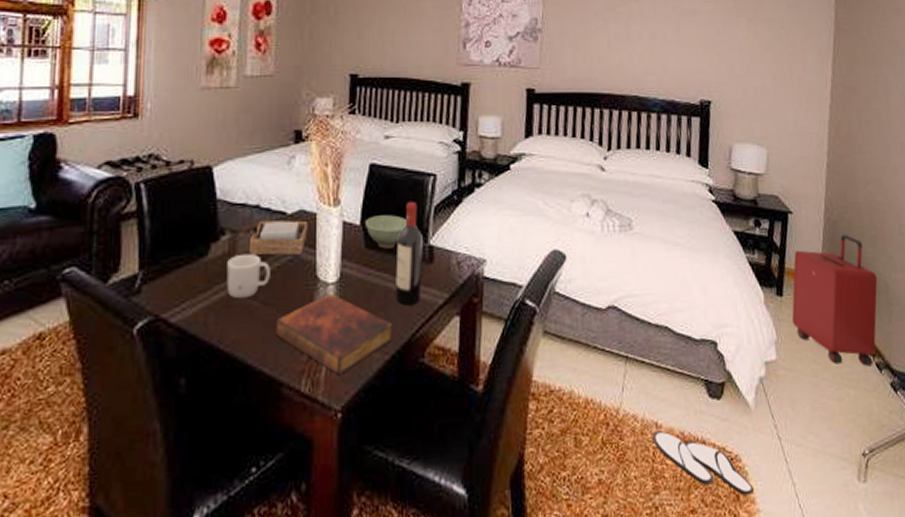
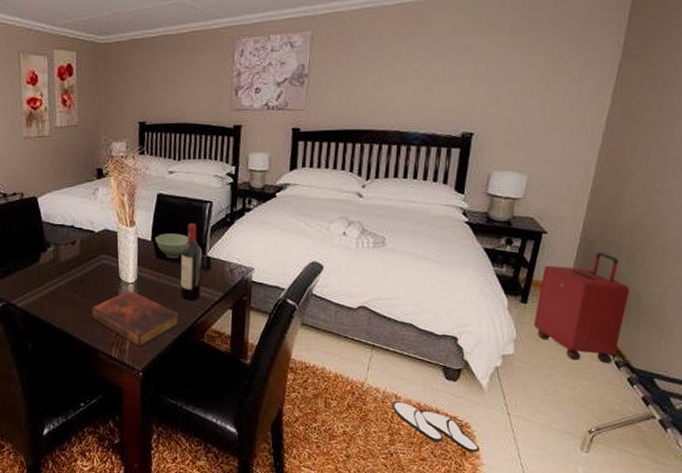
mug: present [226,253,270,299] -> none [53,260,85,292]
napkin holder: present [248,220,308,256] -> none [68,237,111,263]

